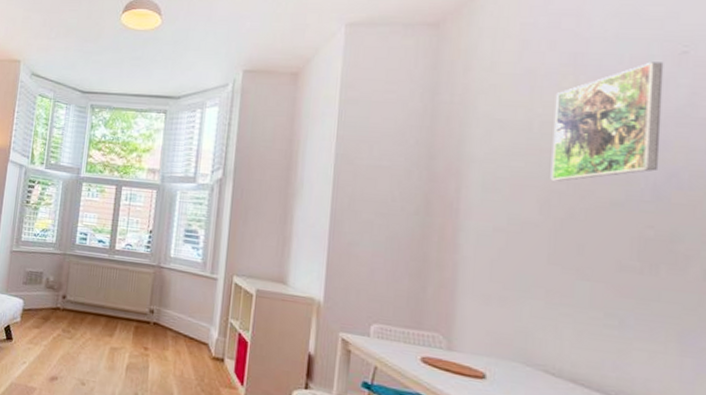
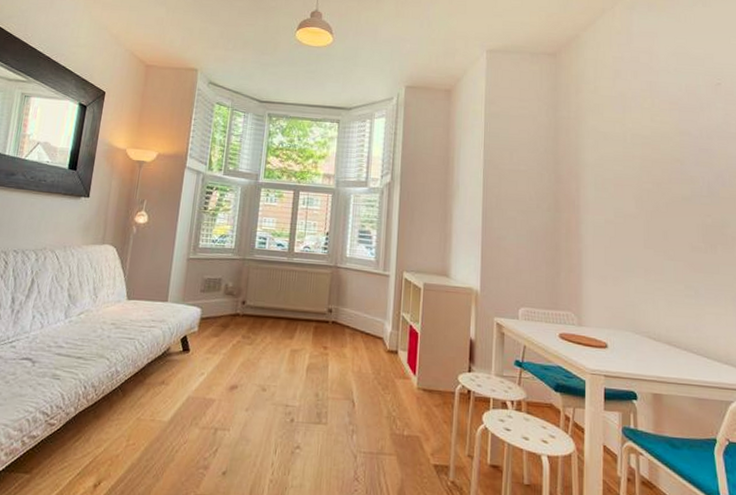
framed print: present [550,62,664,181] -> none [640,90,710,182]

